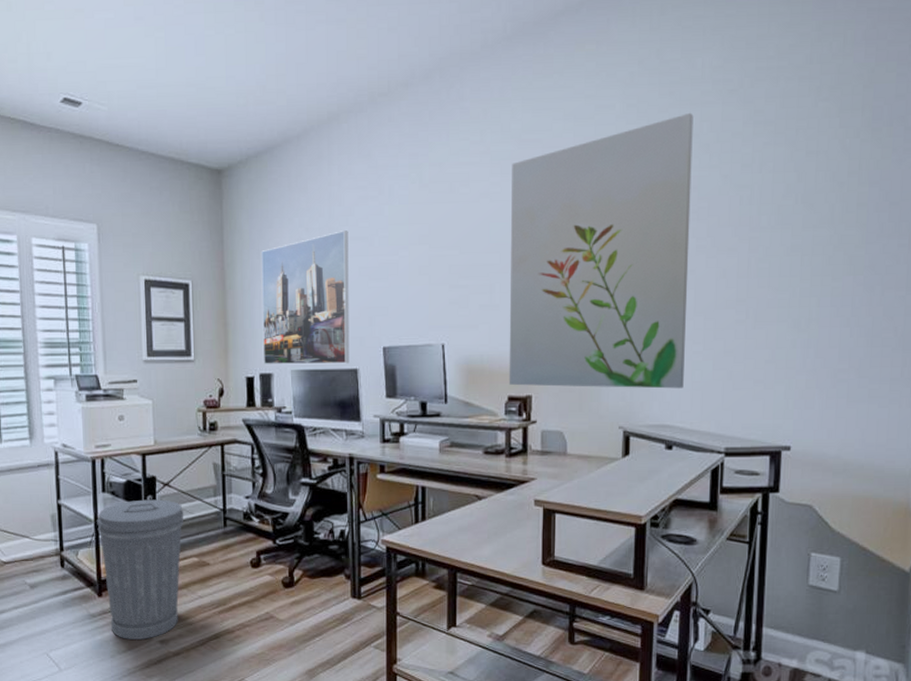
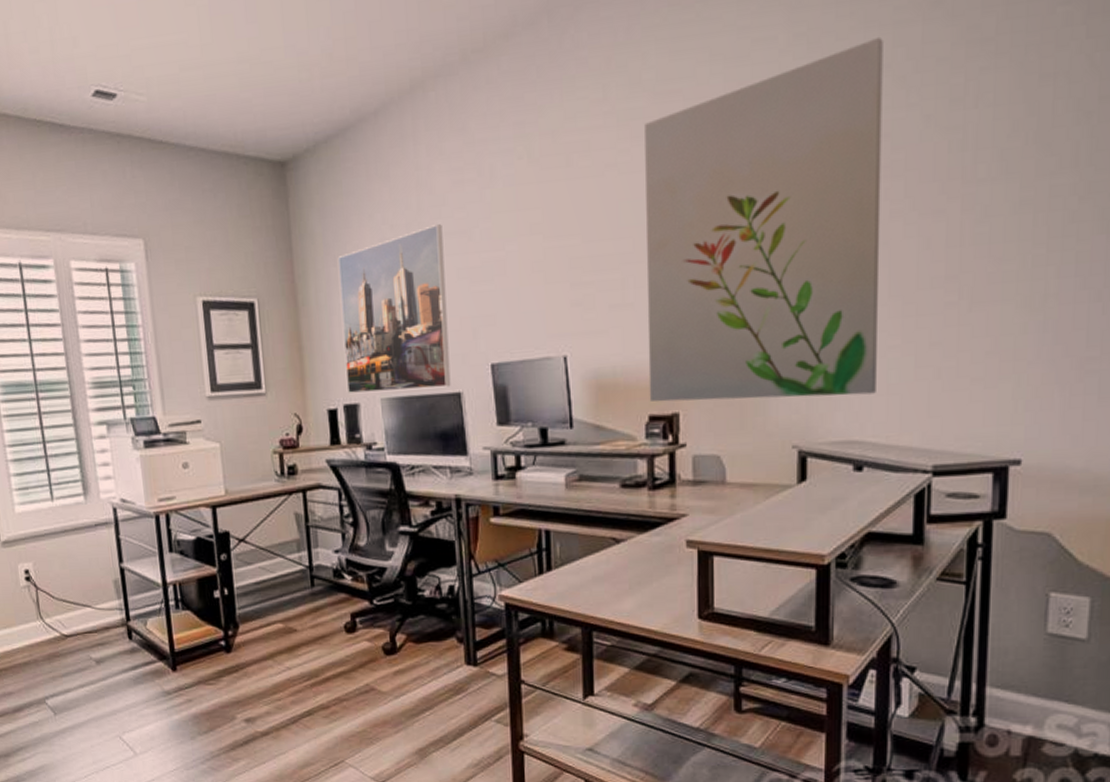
trash can: present [97,499,184,639] -> none [165,558,265,719]

